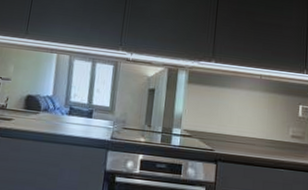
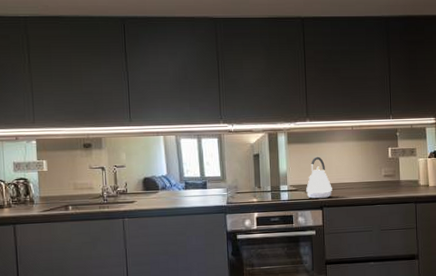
kettle: none [201,102,231,151] -> present [306,156,332,199]

